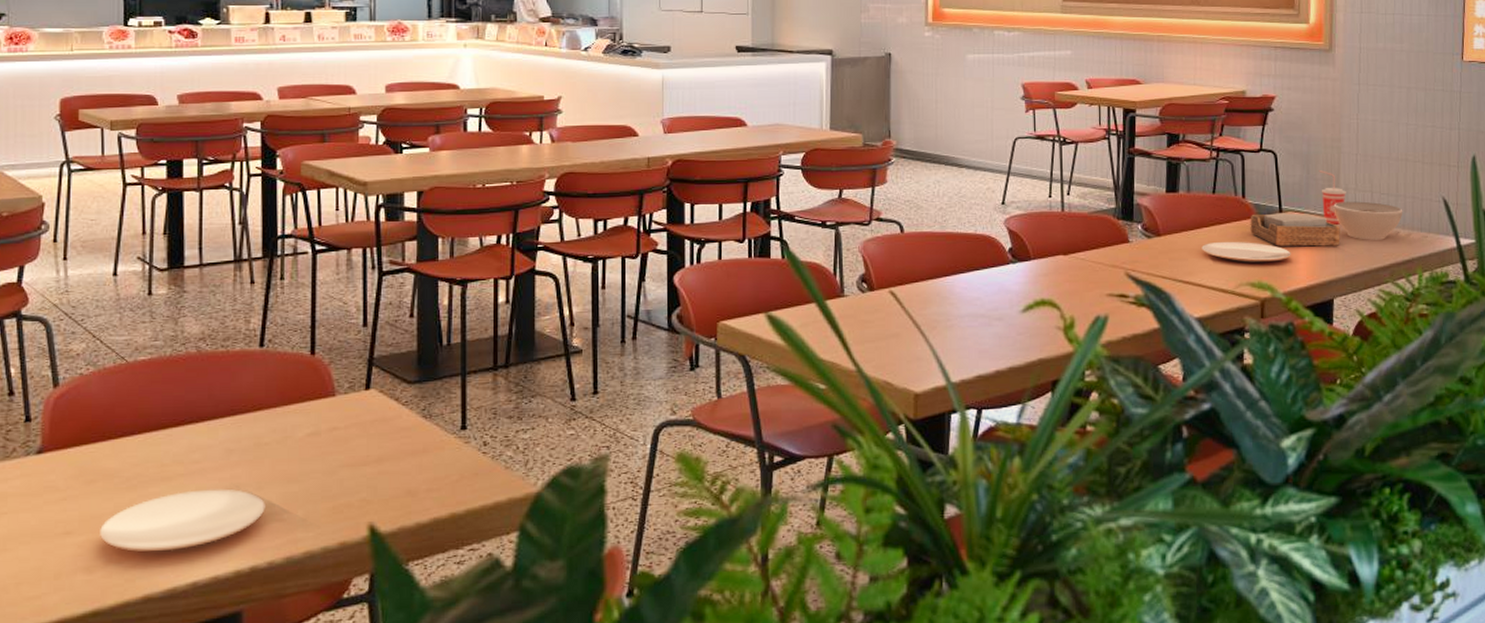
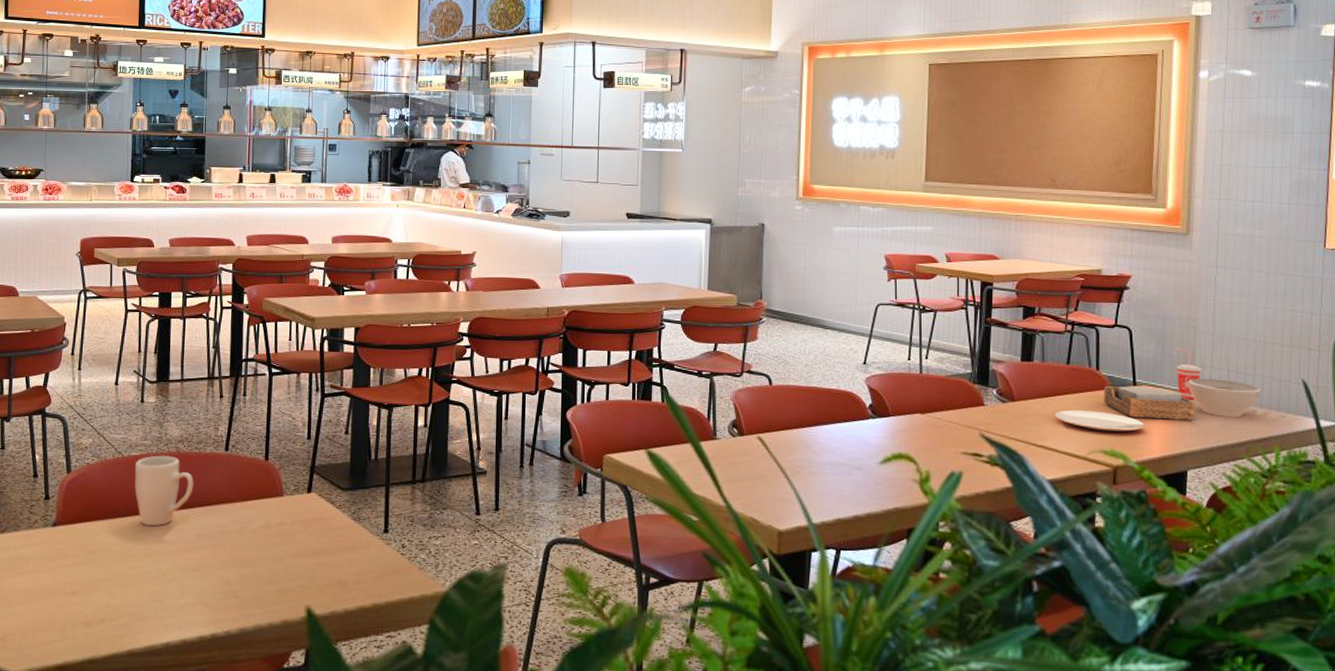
plate: present [98,489,265,552] -> none [96,566,225,615]
mug: none [143,357,222,445] -> present [134,455,195,527]

